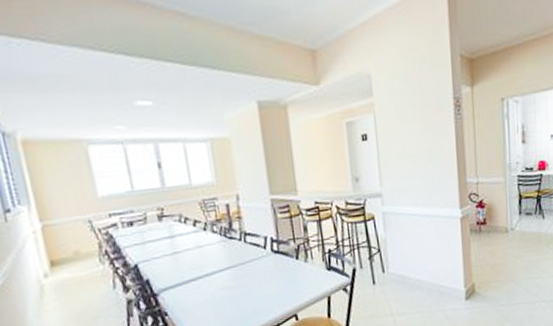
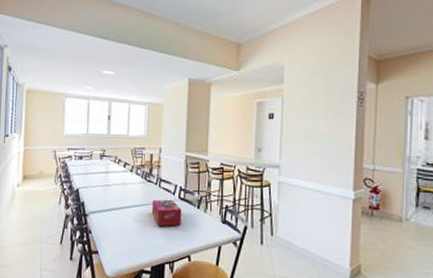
tissue box: none [239,254,280,289] -> present [151,199,182,226]

